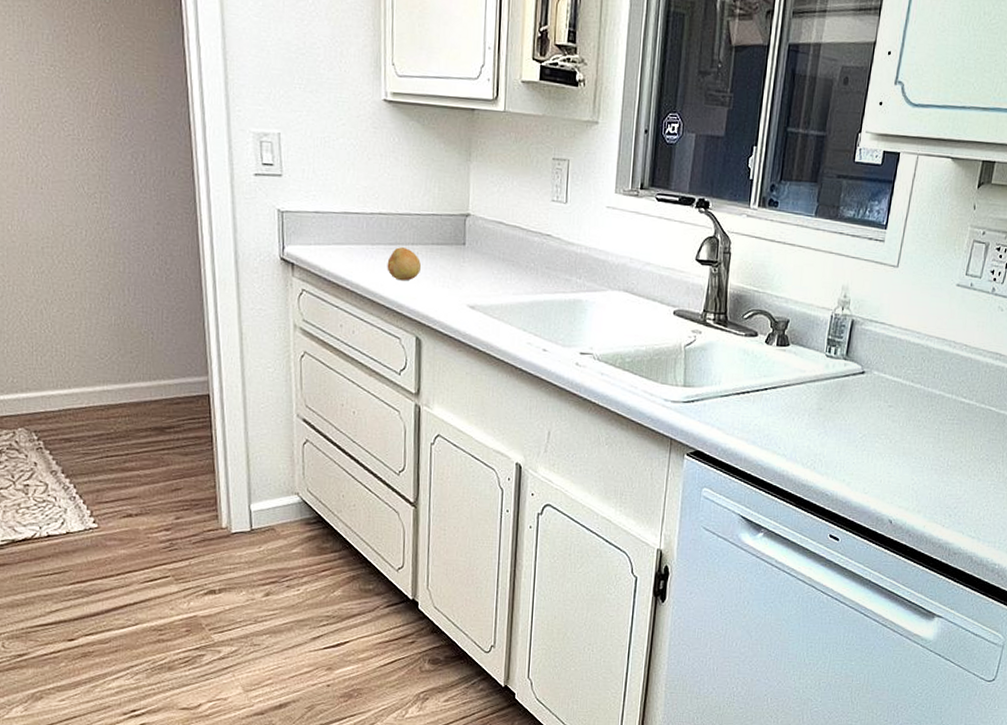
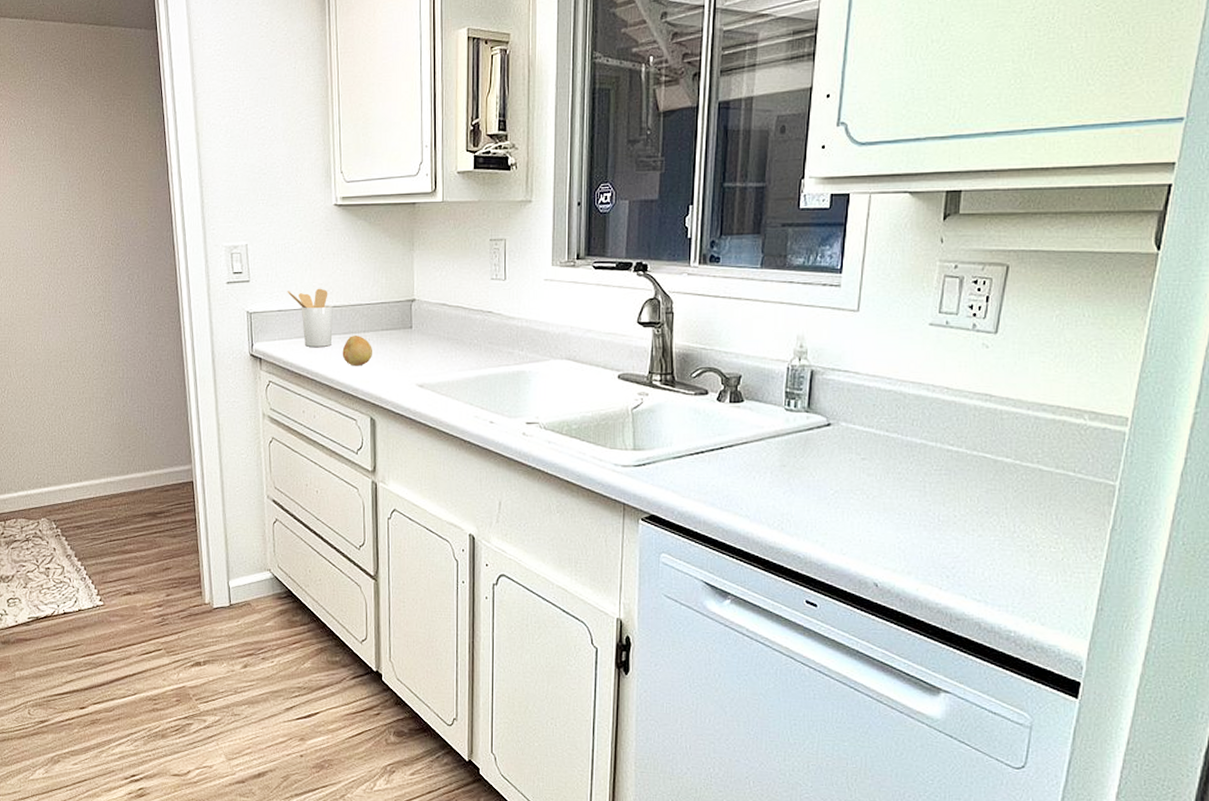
utensil holder: none [326,191,378,257] -> present [287,288,333,347]

